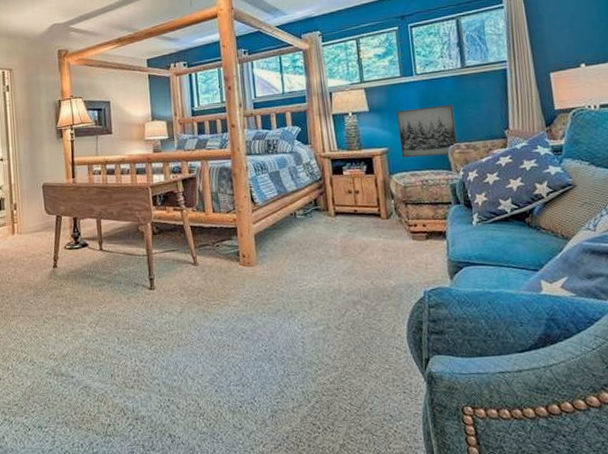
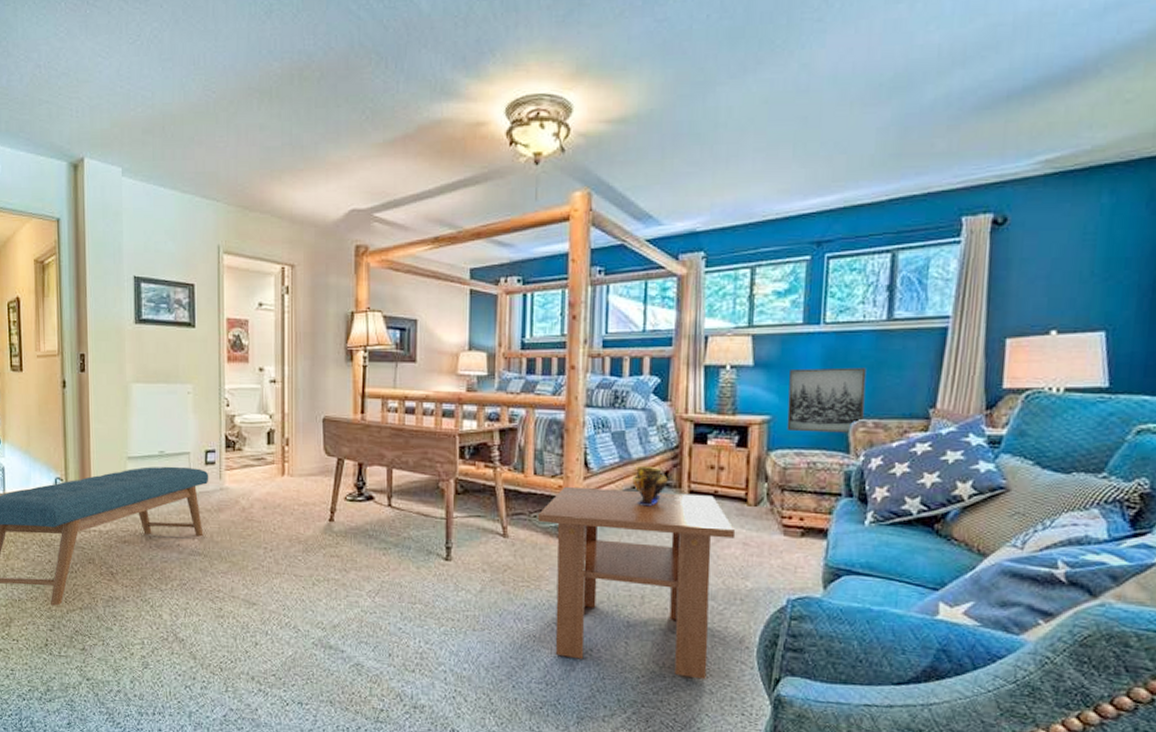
coffee table: none [220,214,376,366] -> present [538,486,736,680]
decorative bowl: none [290,196,318,228] -> present [632,466,668,505]

